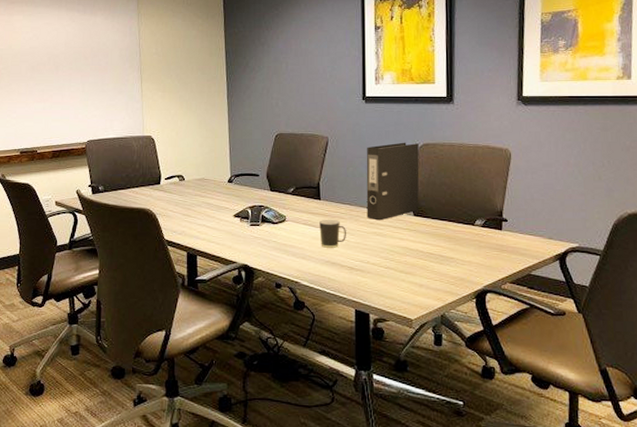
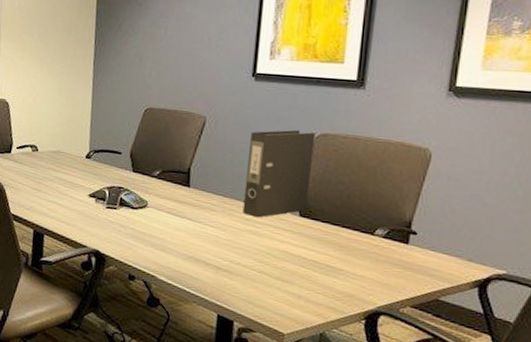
mug: present [319,220,346,248] -> none [184,210,216,243]

